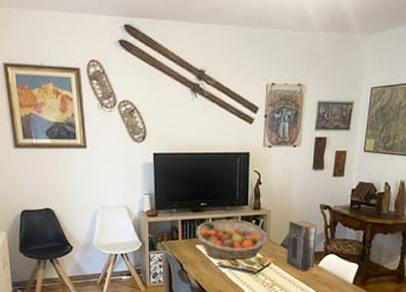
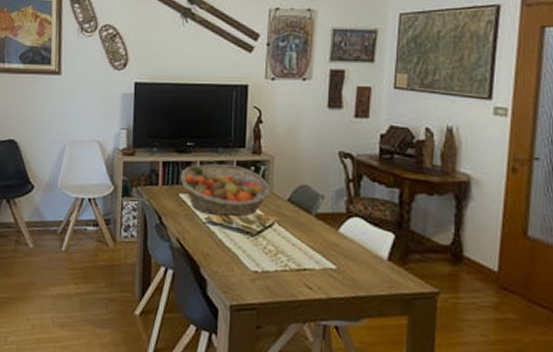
book: present [286,220,318,271] -> none [295,170,337,238]

